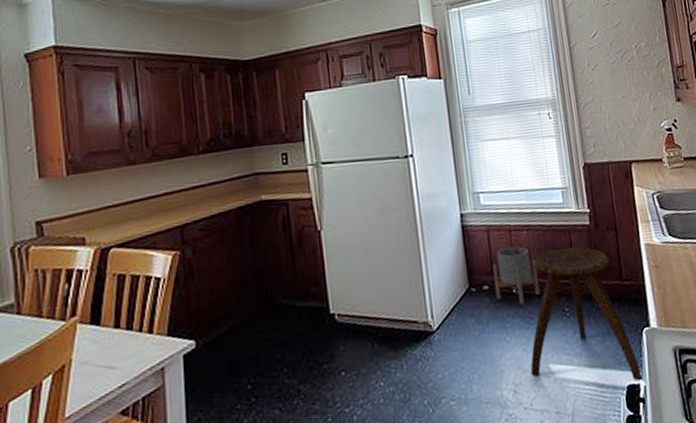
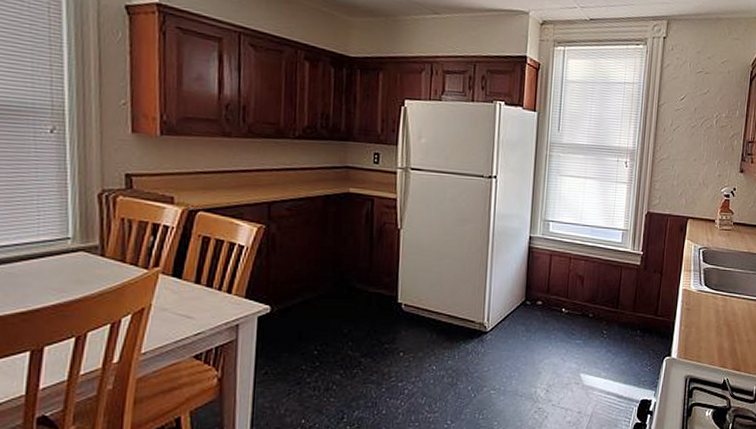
planter: present [492,246,541,305] -> none [547,272,587,322]
stool: present [530,247,643,382] -> none [563,280,655,398]

